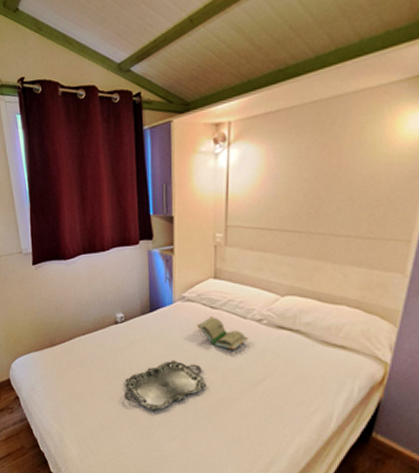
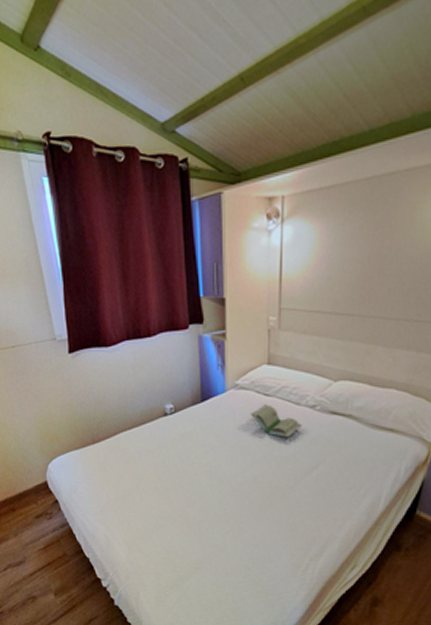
serving tray: present [124,360,207,411] -> none [175,451,261,506]

